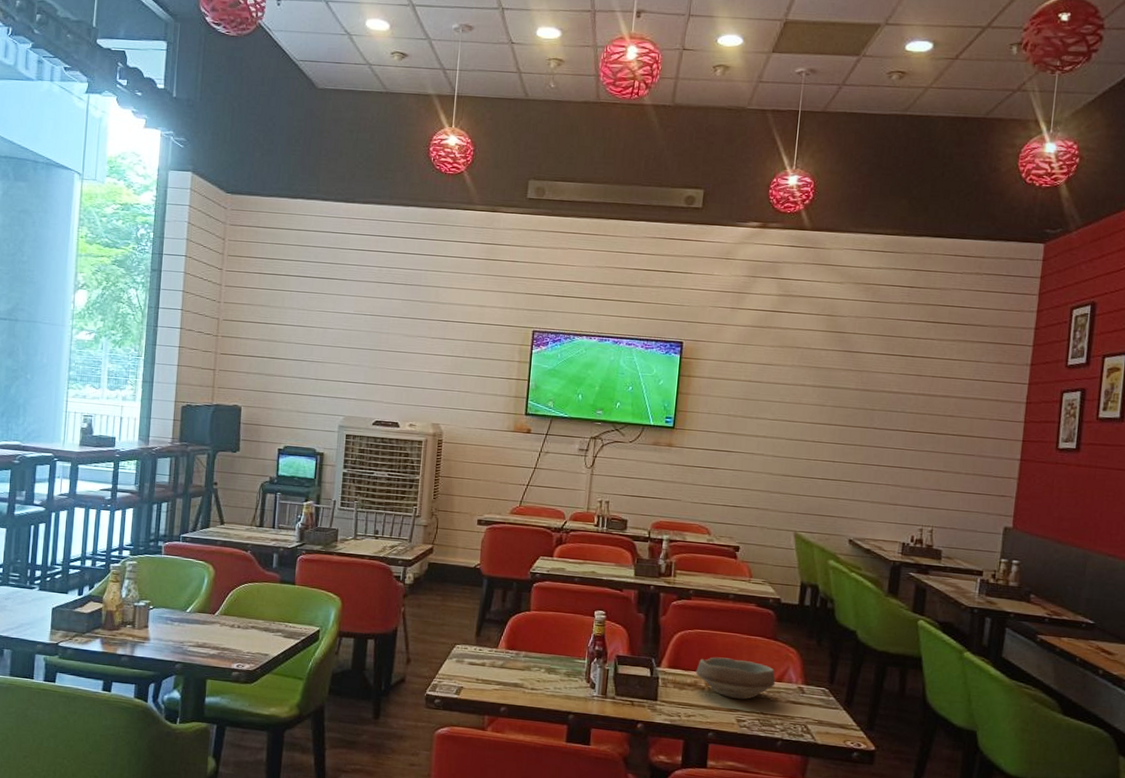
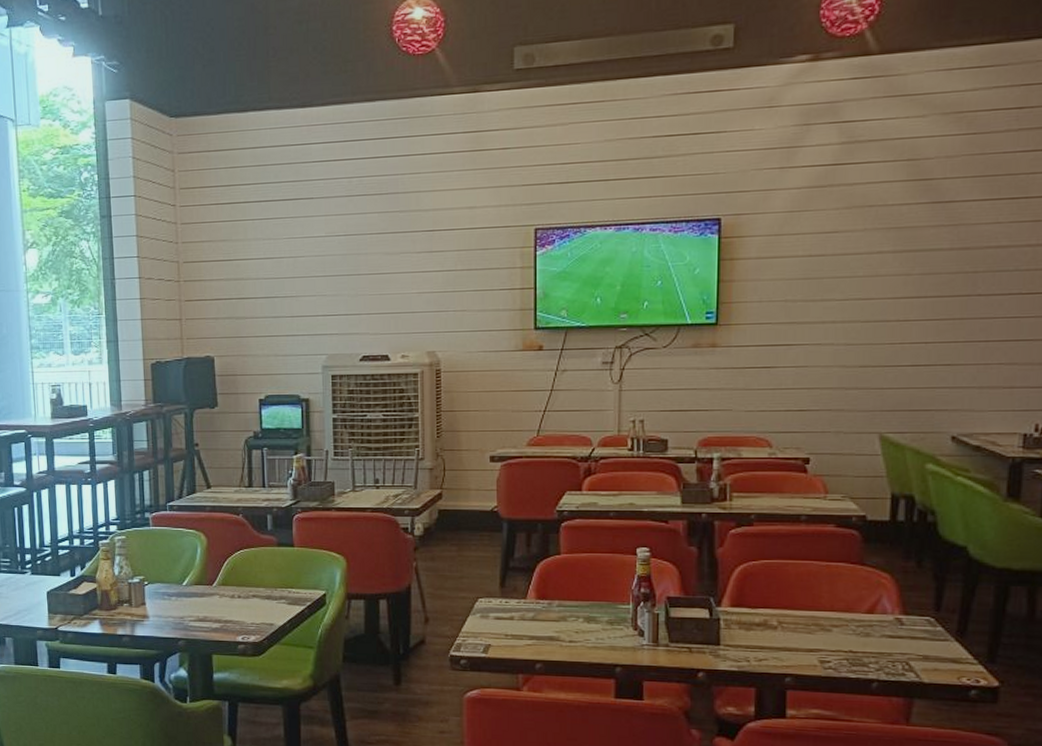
bowl: present [696,657,776,700] -> none [765,590,866,638]

